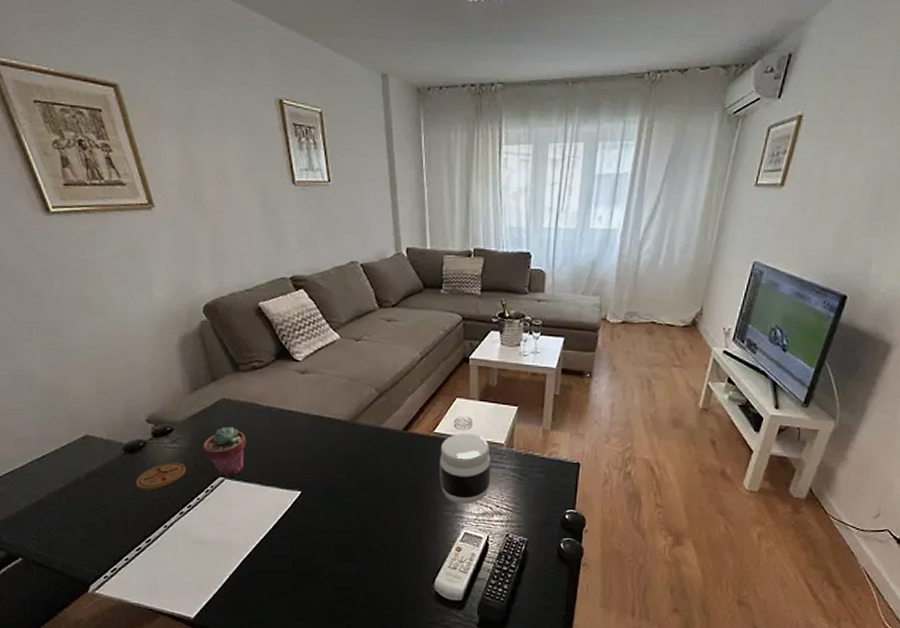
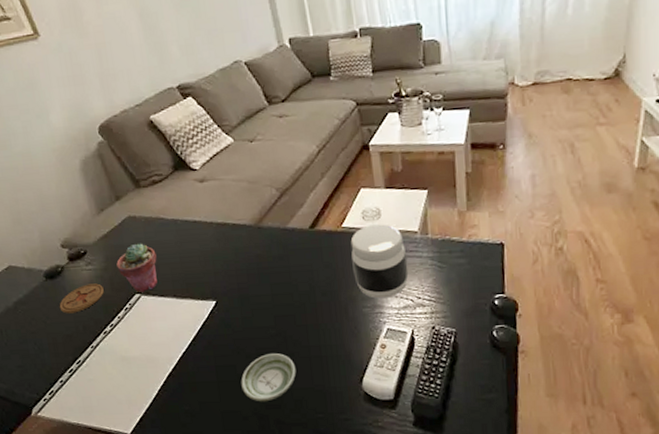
saucer: none [316,548,372,594] -> present [241,353,296,401]

